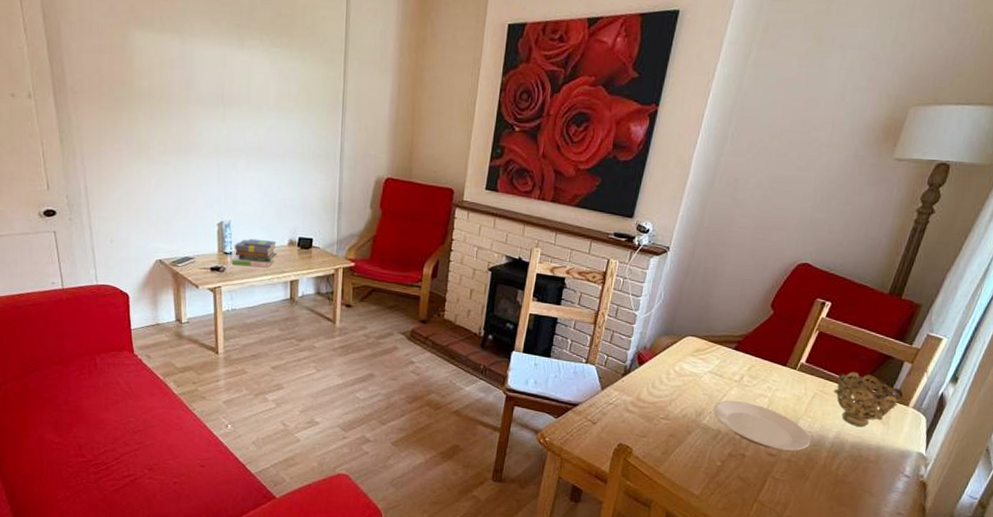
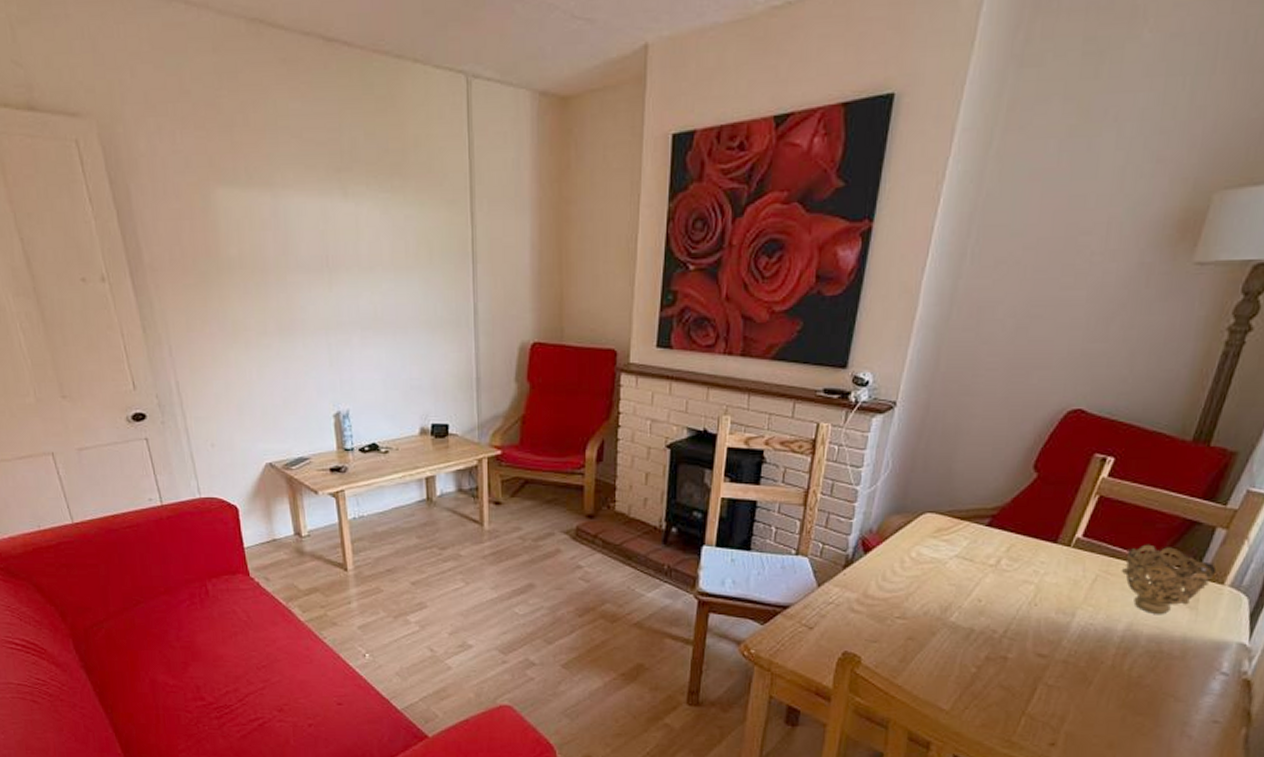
books: present [231,238,278,268] -> none [353,430,408,464]
plate: present [713,400,811,451] -> none [963,590,1094,650]

